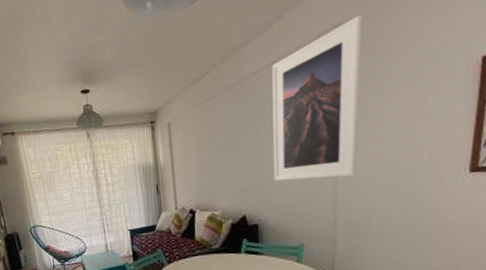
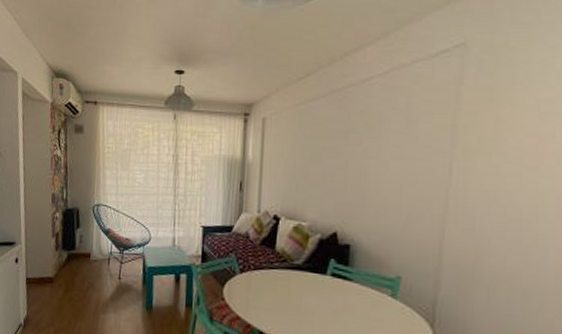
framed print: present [271,15,362,181] -> none [374,39,487,209]

